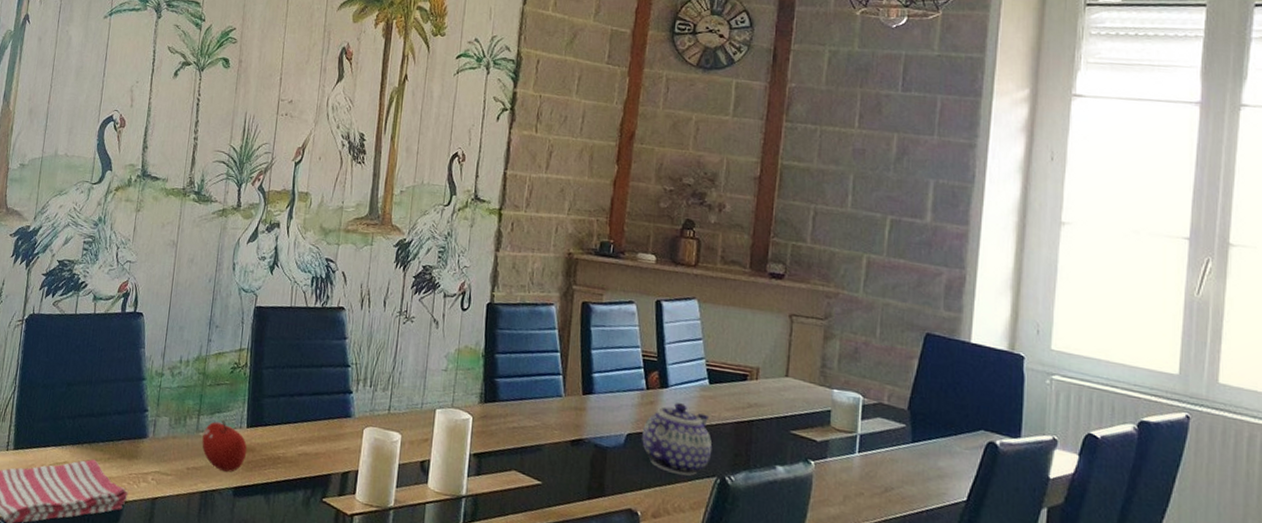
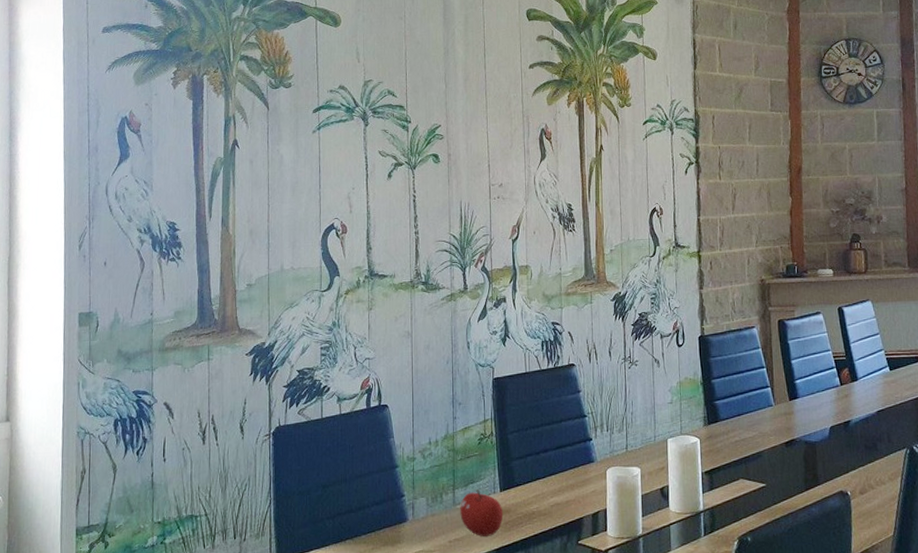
teapot: present [642,403,713,476] -> none [842,392,900,453]

